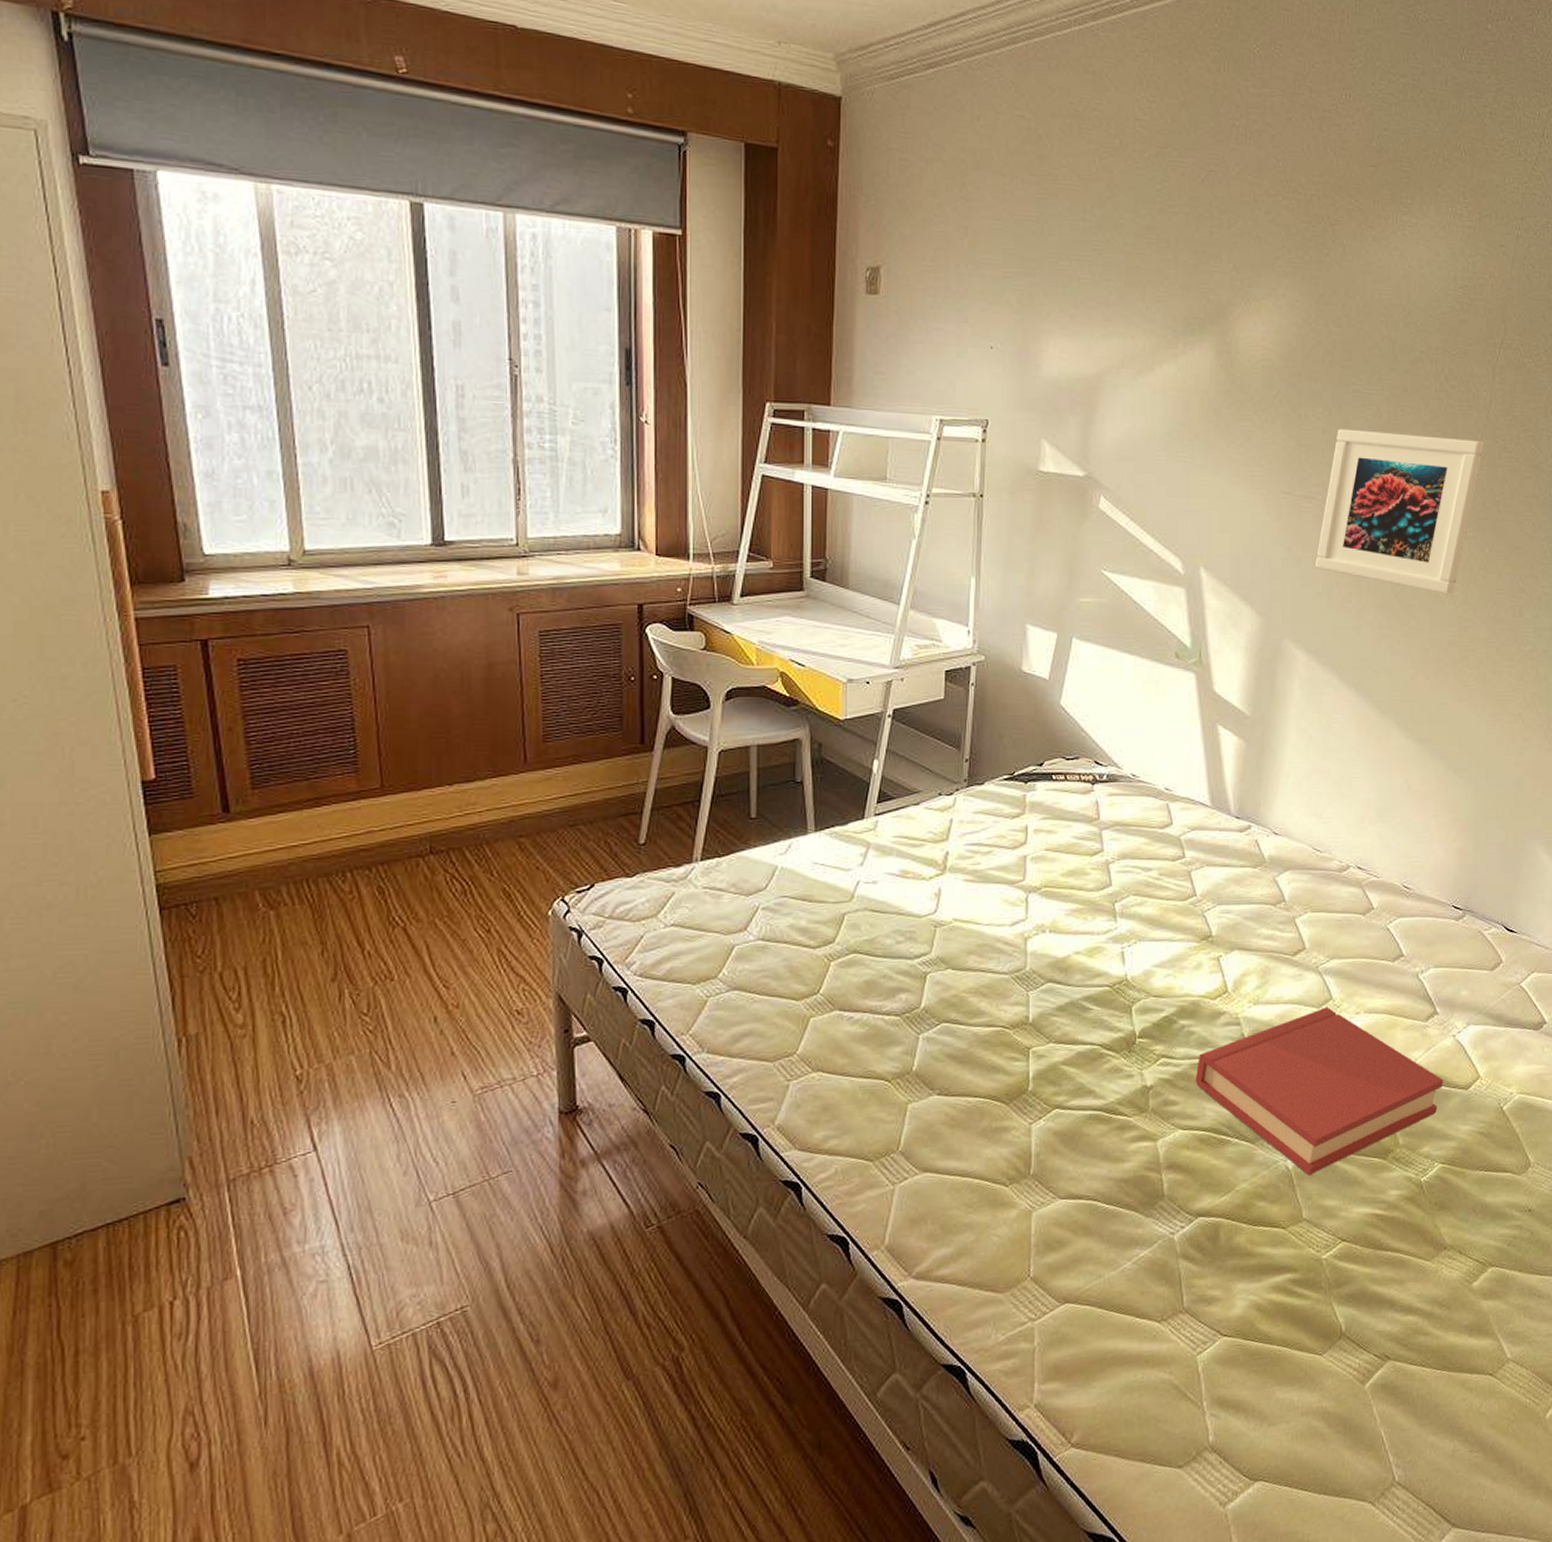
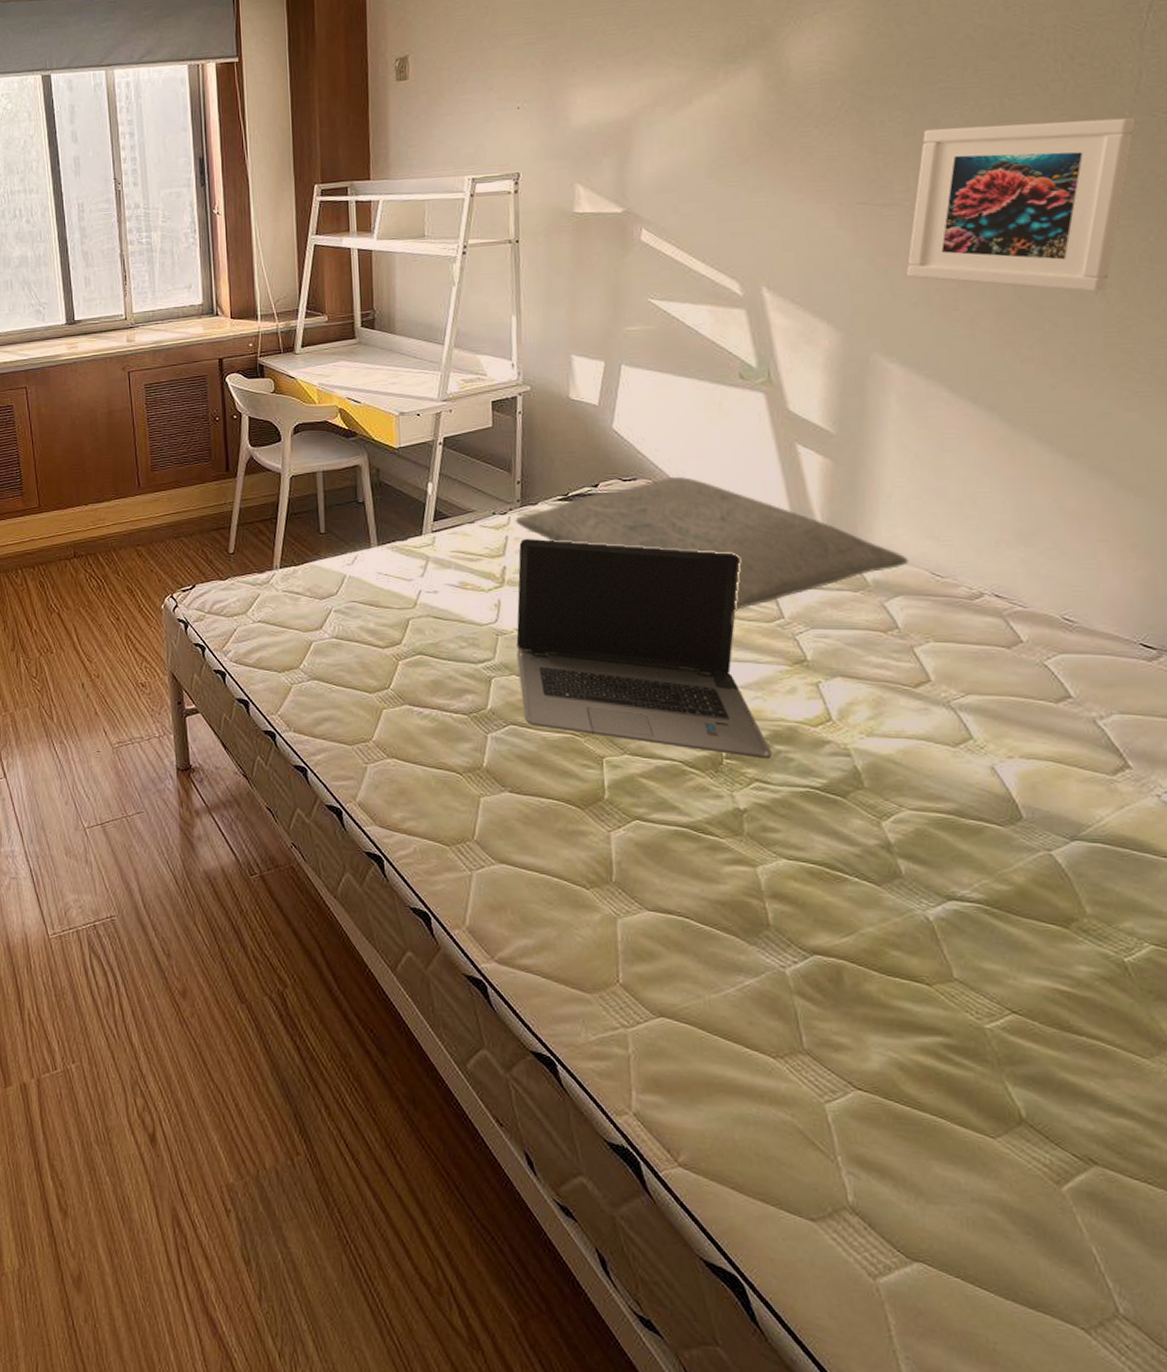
laptop computer: none [954,821,1178,1035] -> present [516,538,773,760]
pillow: none [960,755,1298,891] -> present [515,476,909,611]
hardback book: present [1195,1007,1444,1176] -> none [798,746,1148,932]

